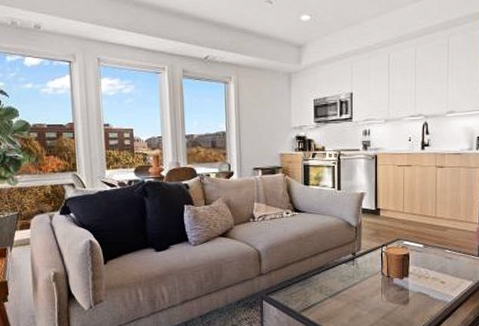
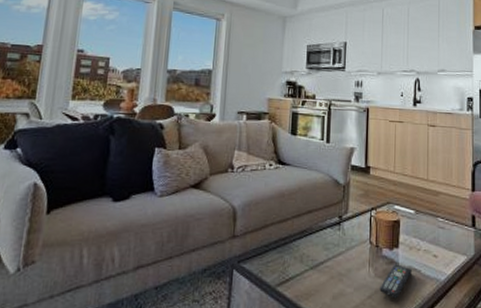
remote control: none [391,290,422,317] -> present [379,264,413,297]

